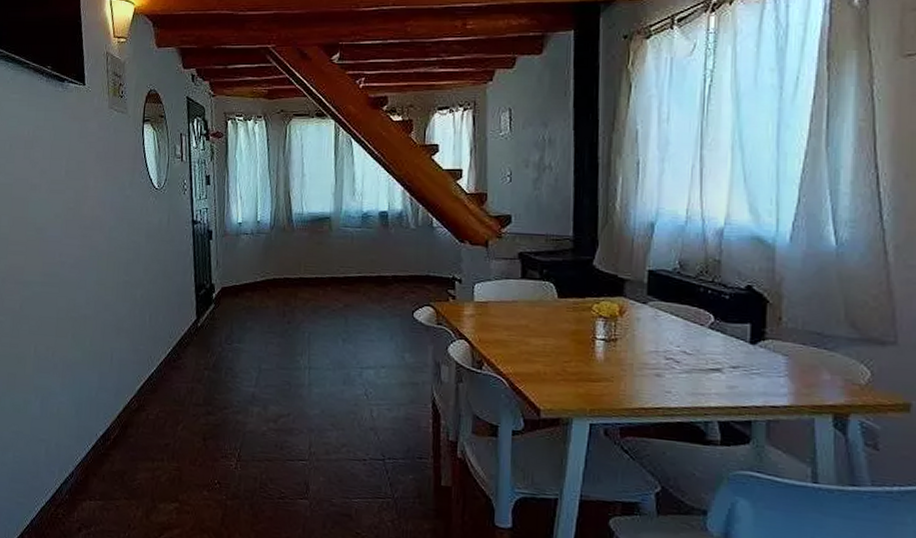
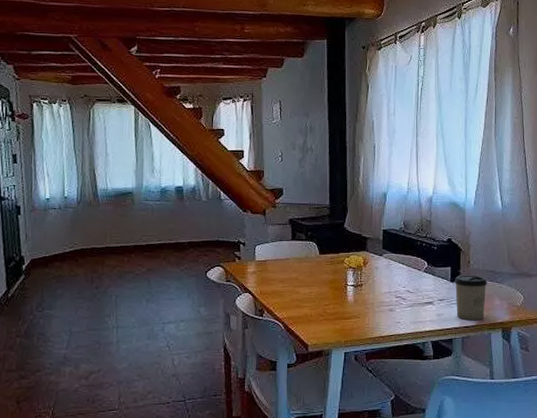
cup: none [756,335,810,400] -> present [454,274,487,321]

